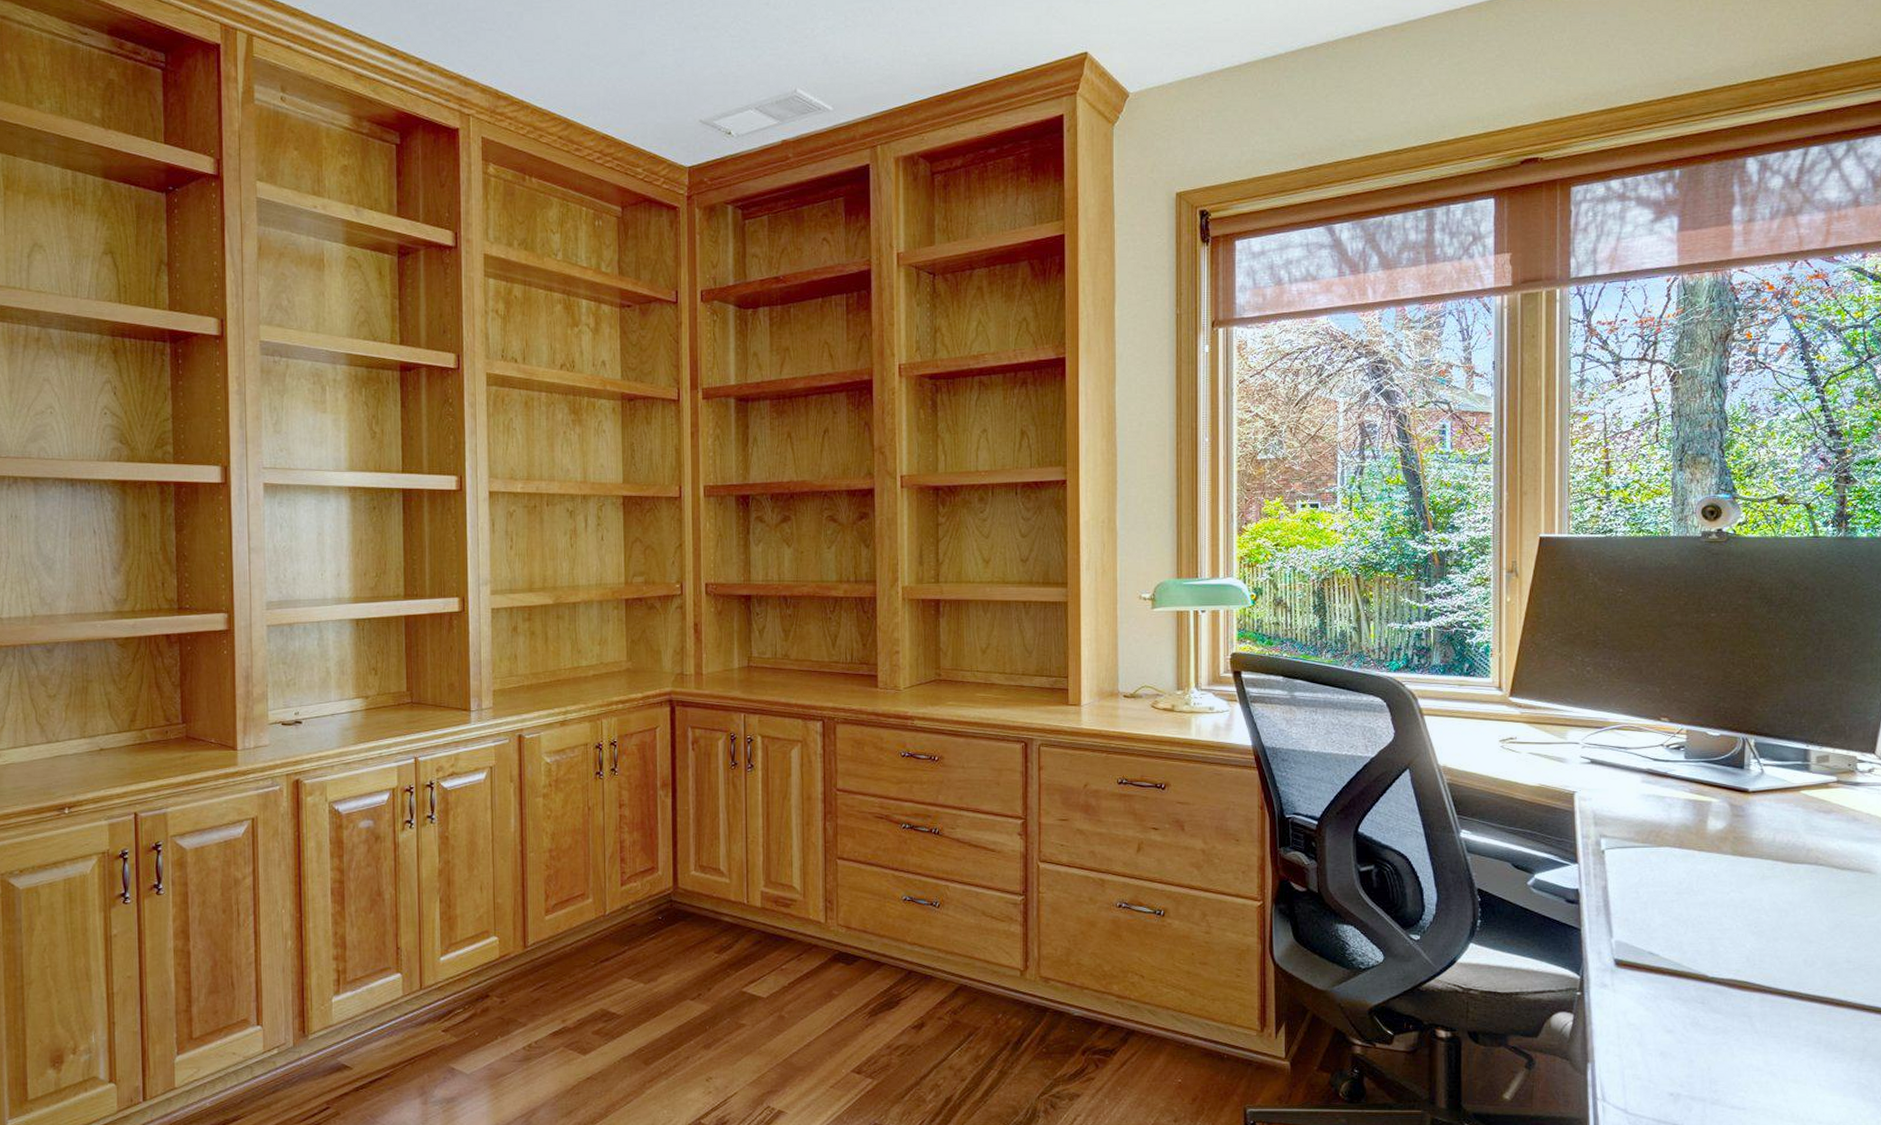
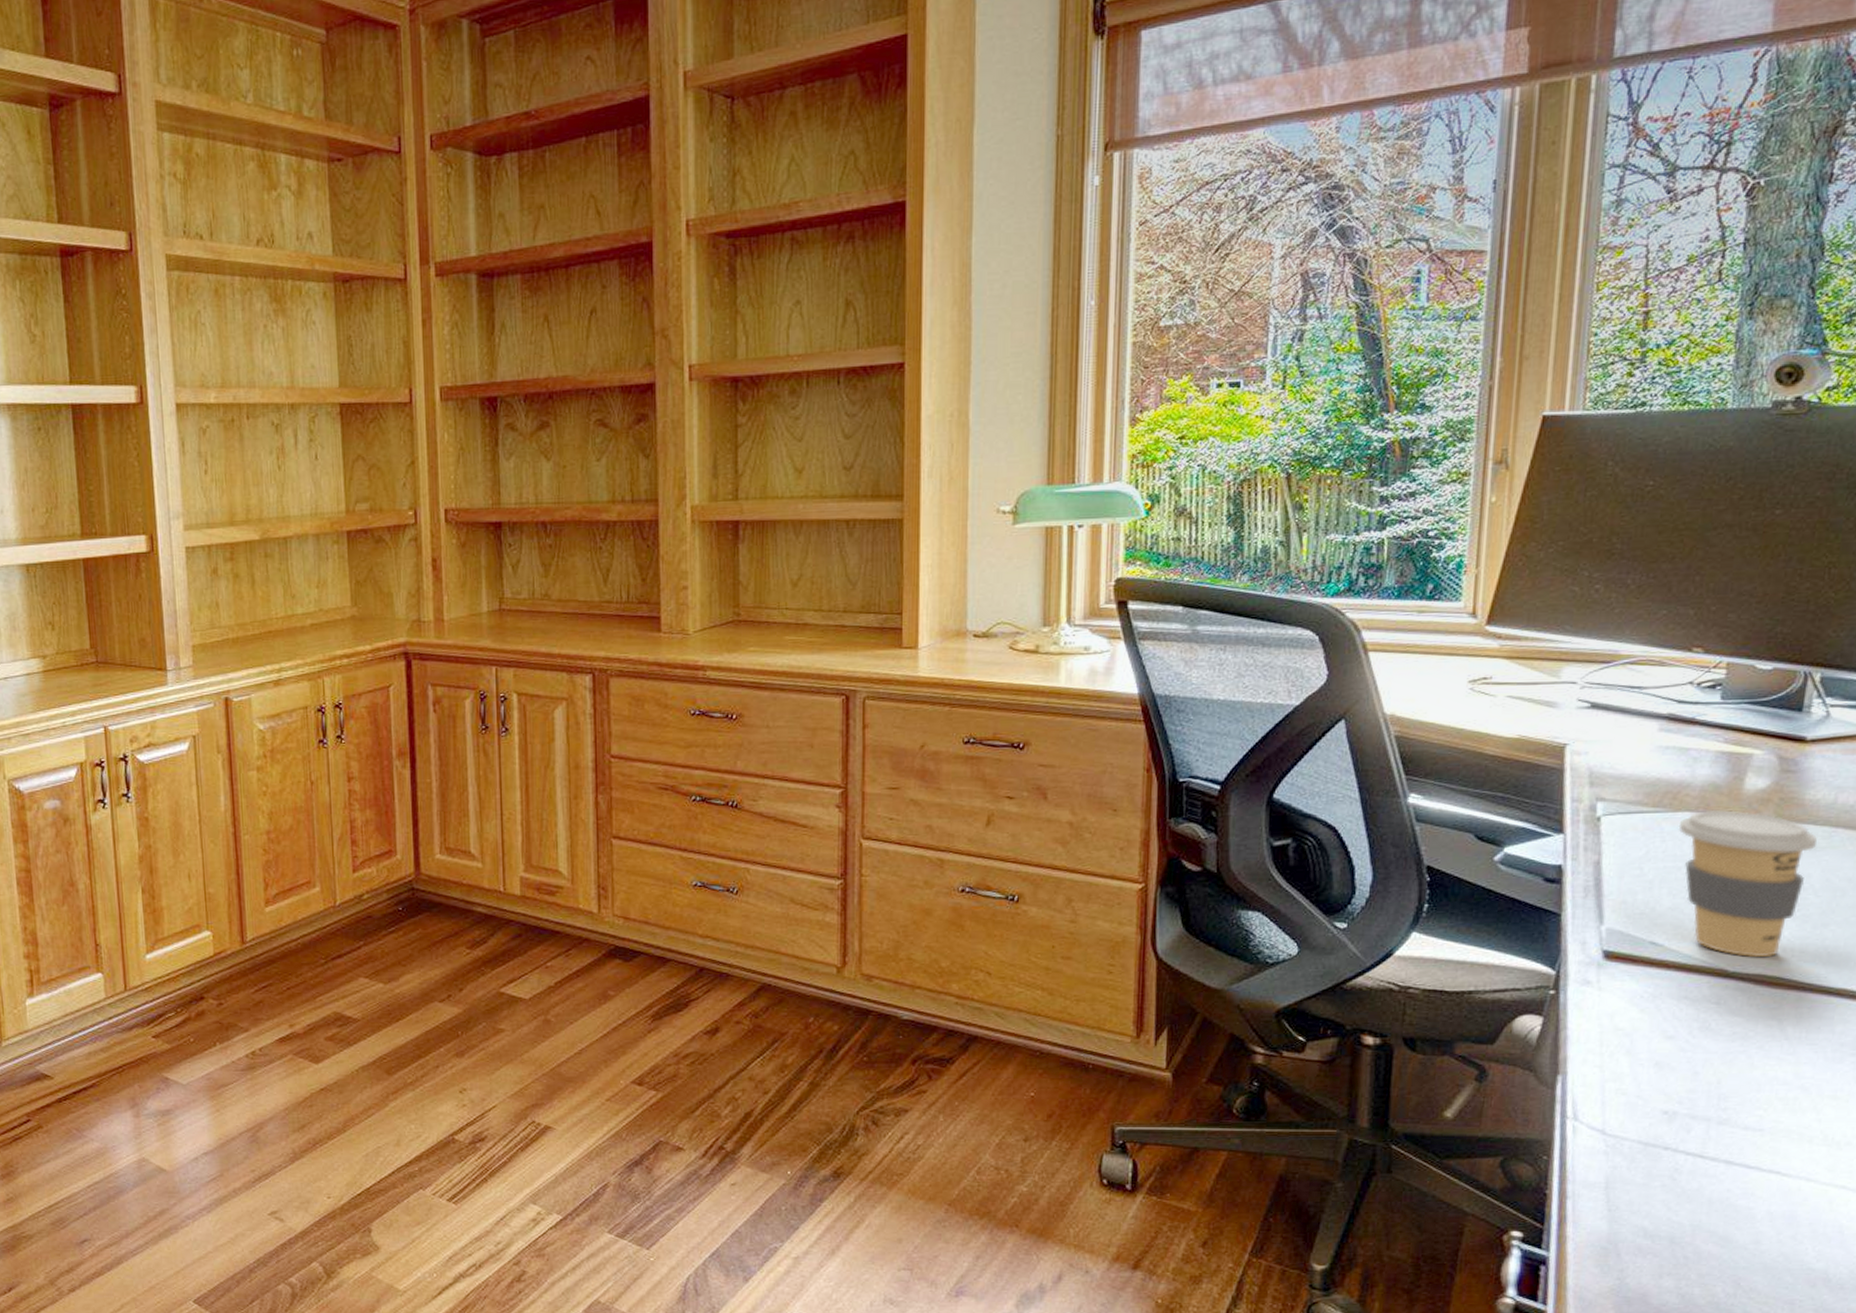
coffee cup: none [1662,846,1763,966] -> present [1678,810,1817,958]

